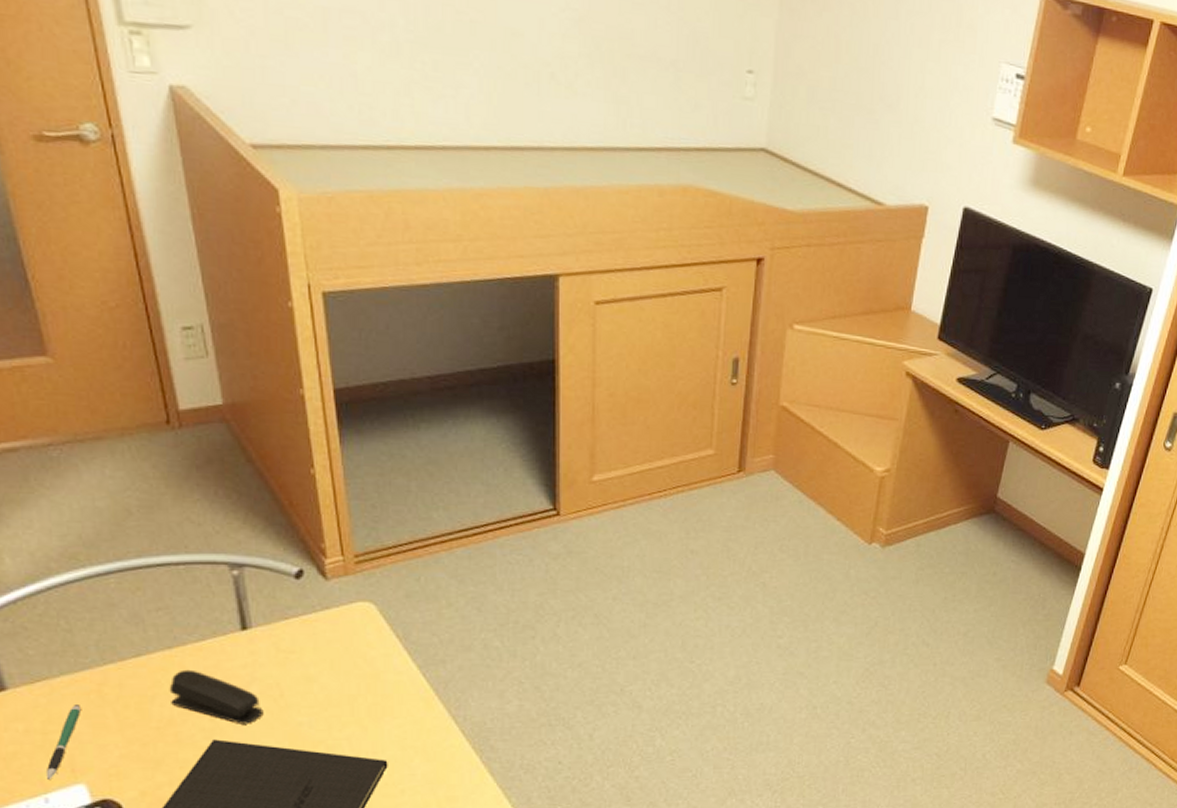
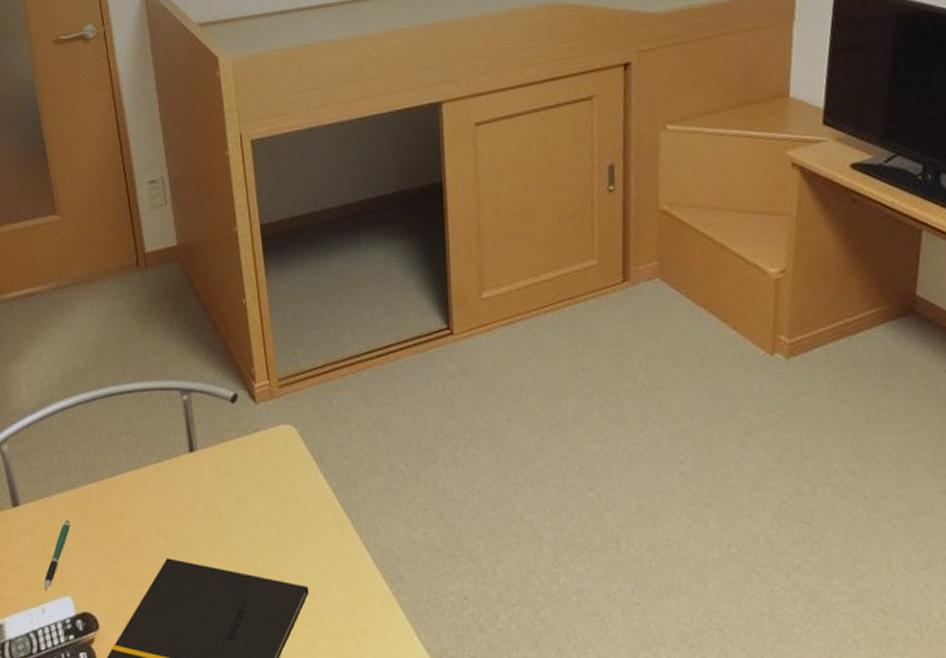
stapler: present [169,669,264,724] -> none [134,489,206,544]

